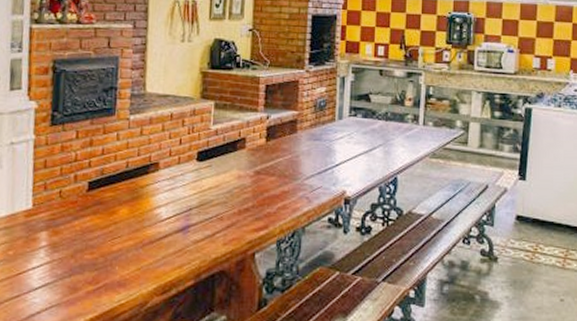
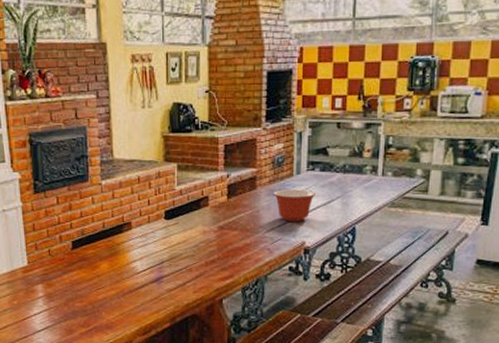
mixing bowl: none [315,134,357,169] -> present [274,189,315,221]

